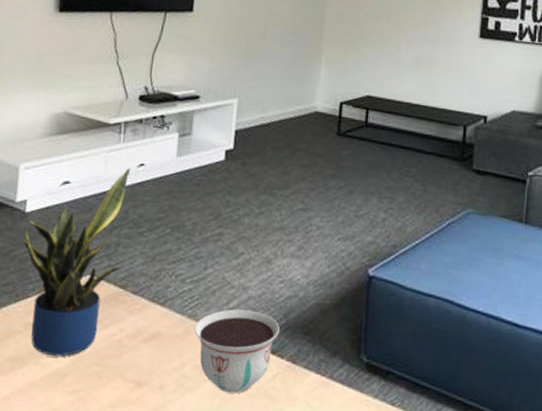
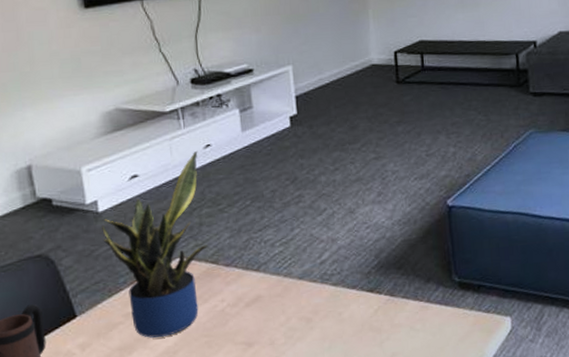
bowl: present [194,309,280,394] -> none [292,258,374,334]

